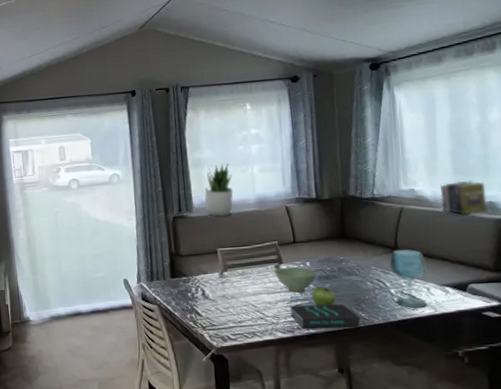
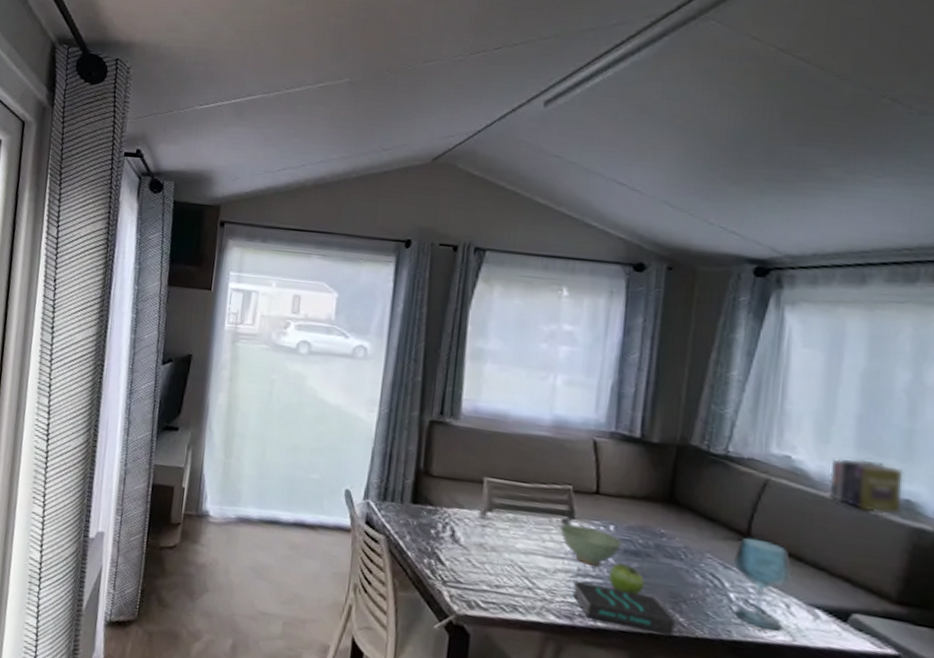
planter: present [204,163,233,217] -> none [476,362,524,436]

